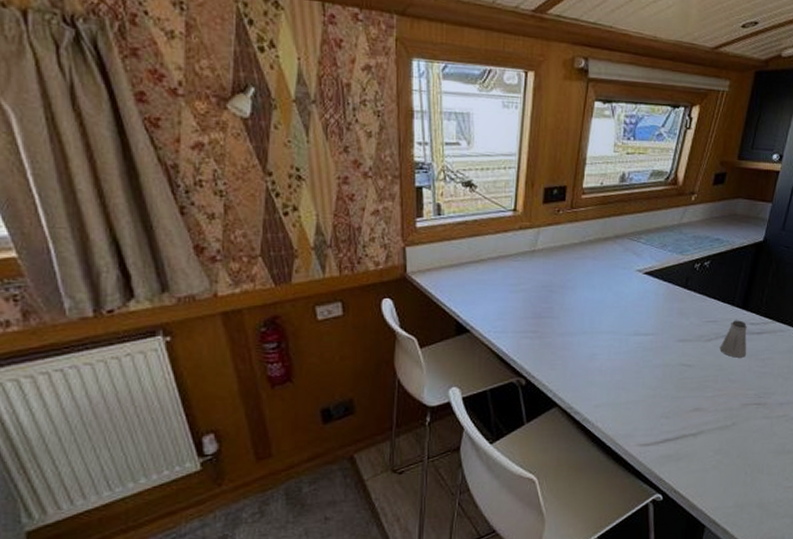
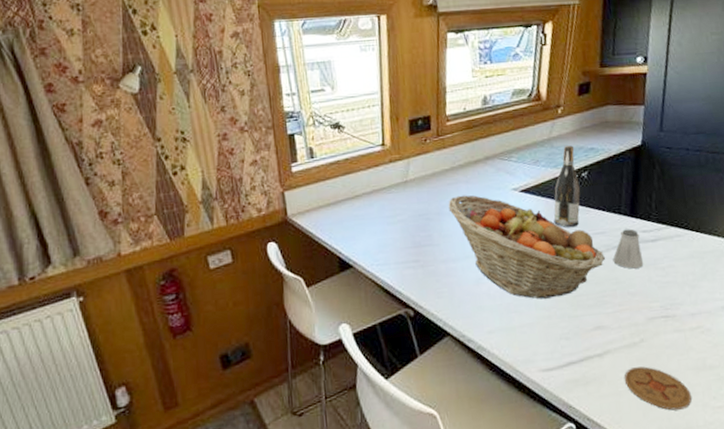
fruit basket: none [572,271,713,379] -> present [448,195,605,299]
wine bottle: none [671,233,701,314] -> present [553,145,581,228]
coaster: none [712,447,768,488] -> present [624,366,692,410]

